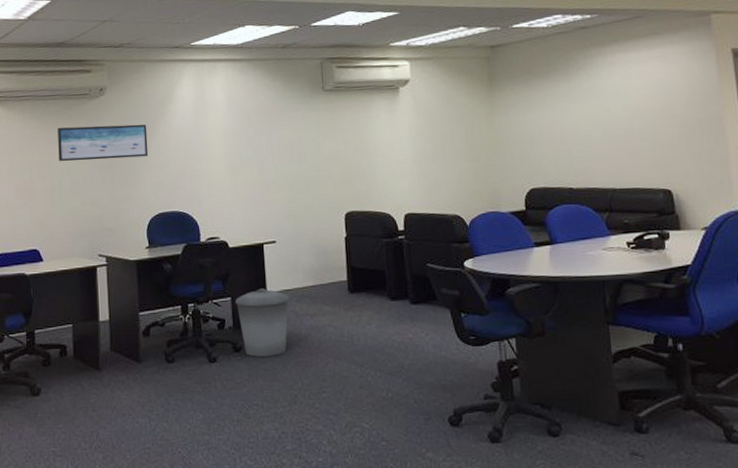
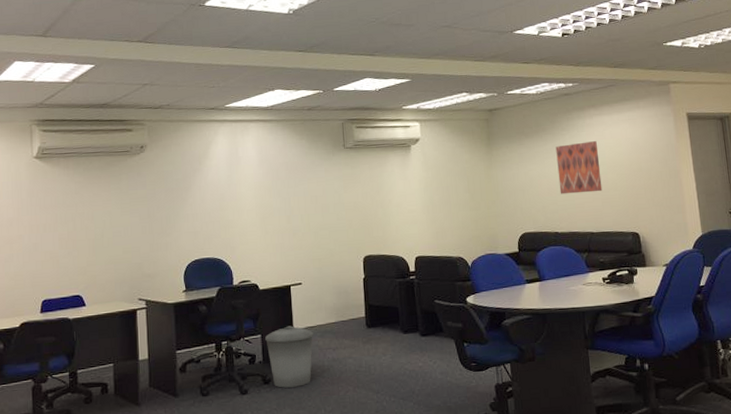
wall art: present [58,124,149,162] -> none [100,178,186,214]
wall art: none [570,82,627,144] -> present [555,141,603,195]

